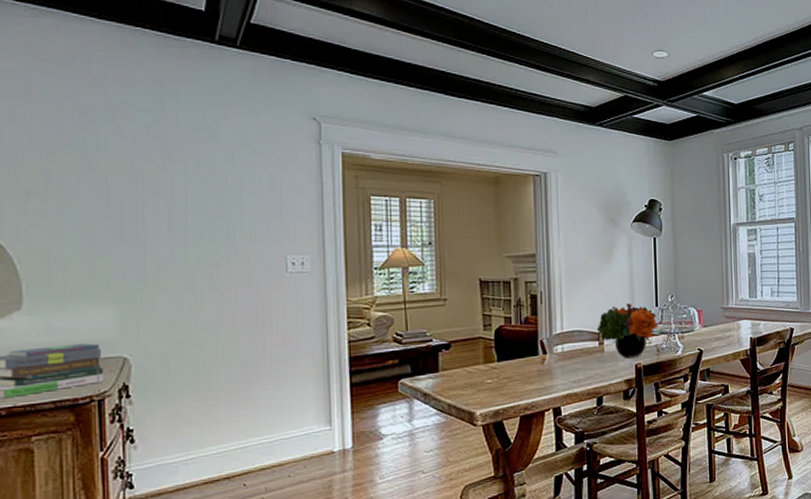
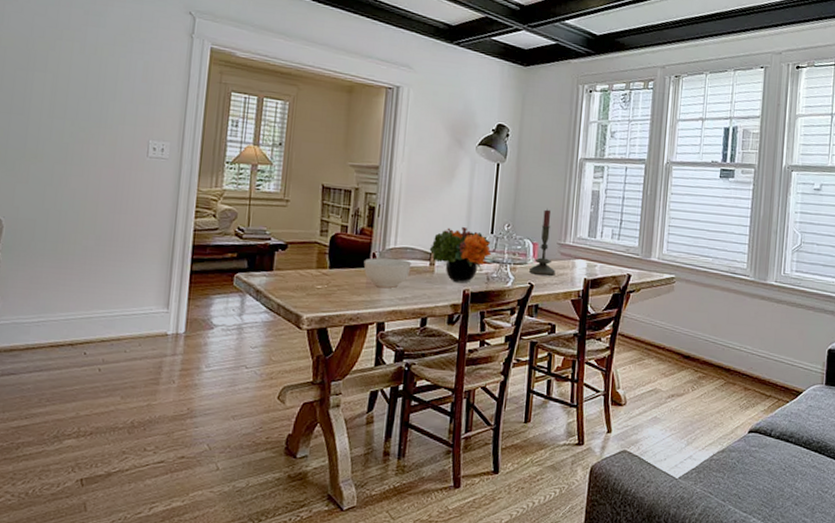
bowl: none [532,342,581,374] -> present [363,257,412,289]
candle: none [697,275,722,340] -> present [529,208,556,276]

